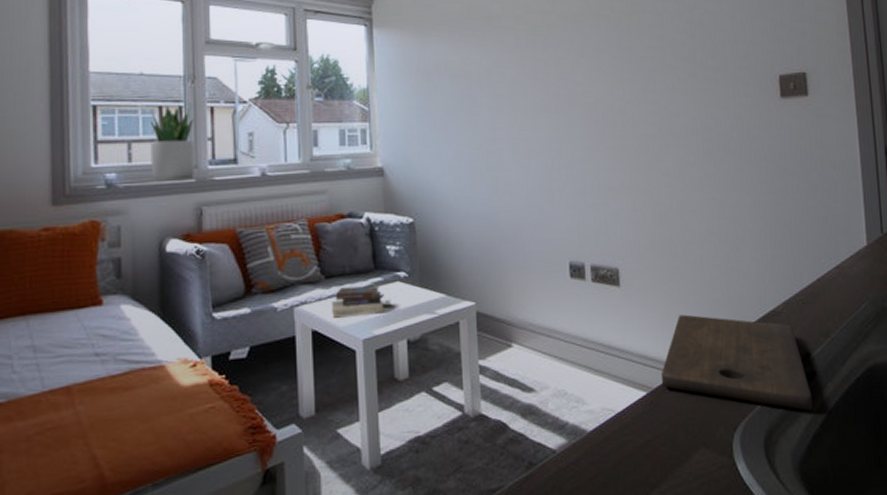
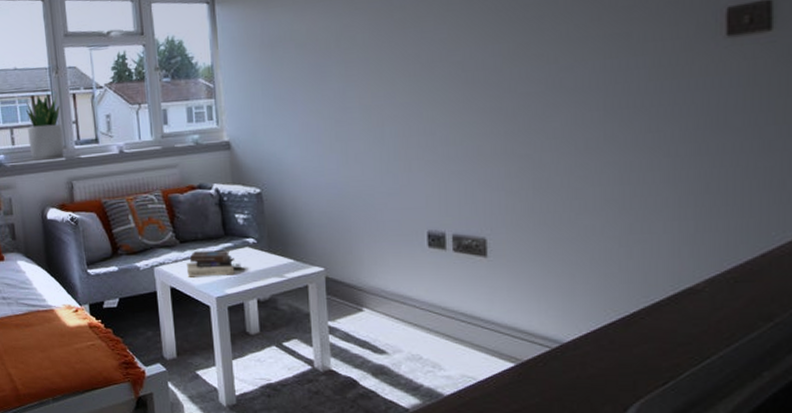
cutting board: present [660,314,813,410] -> none [533,288,738,399]

